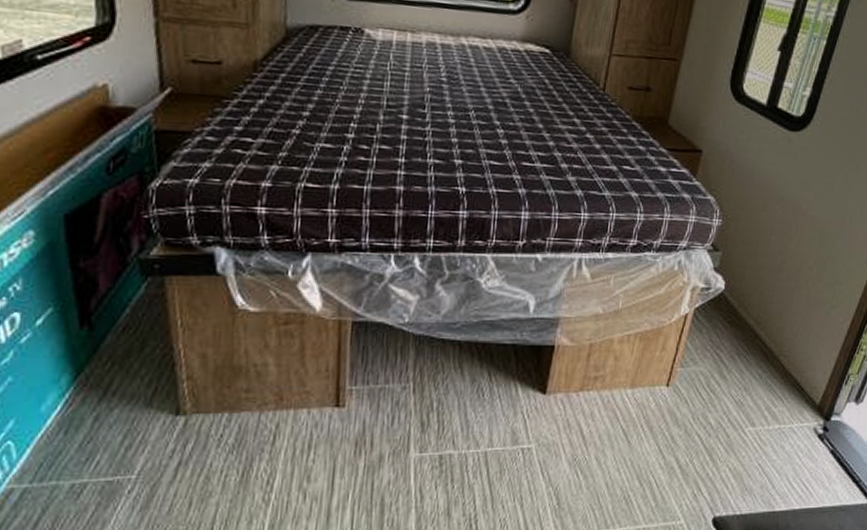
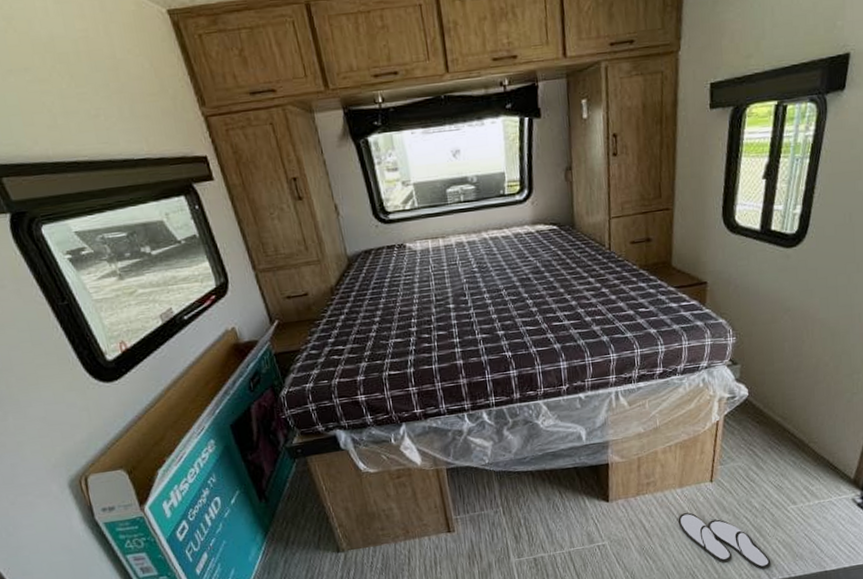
slippers: none [621,420,717,502] -> present [678,512,771,570]

